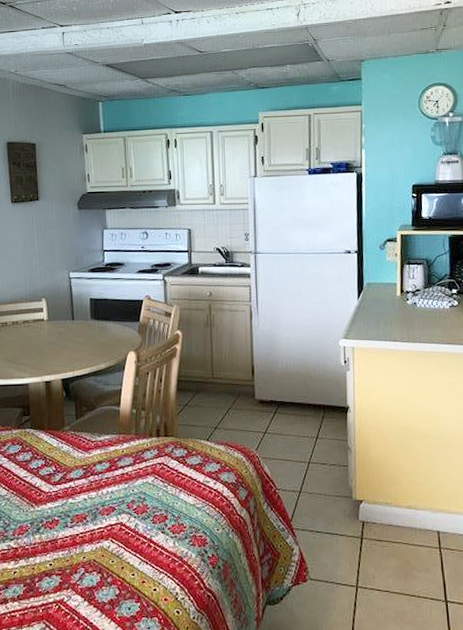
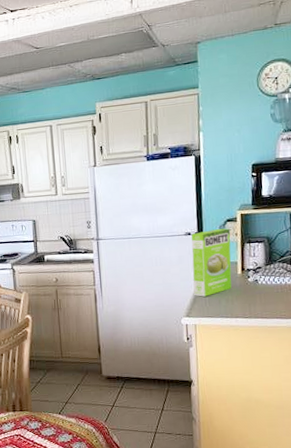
cake mix box: none [351,248,391,318] -> present [191,228,232,297]

